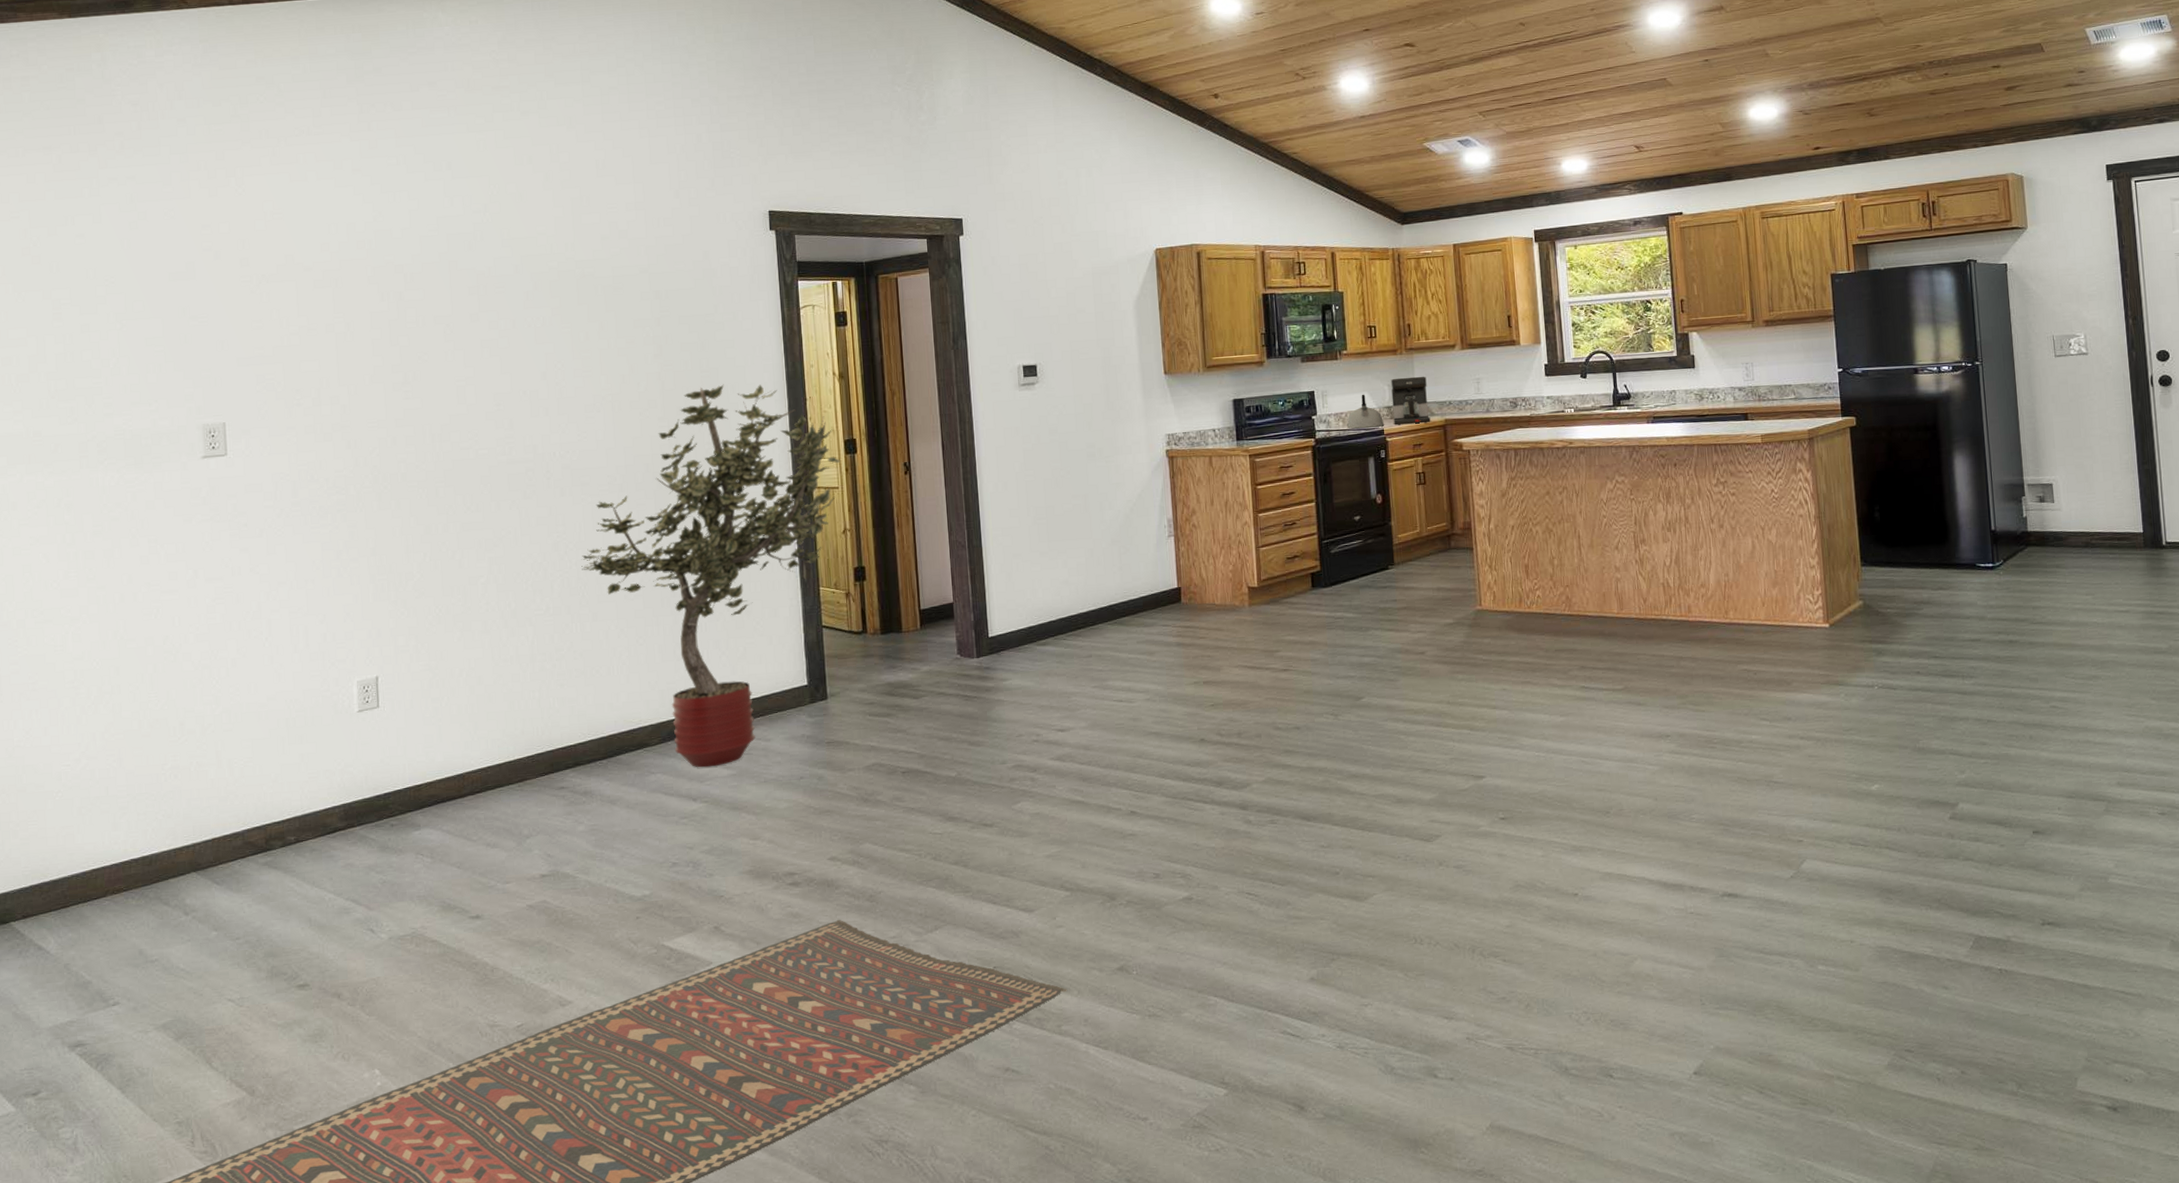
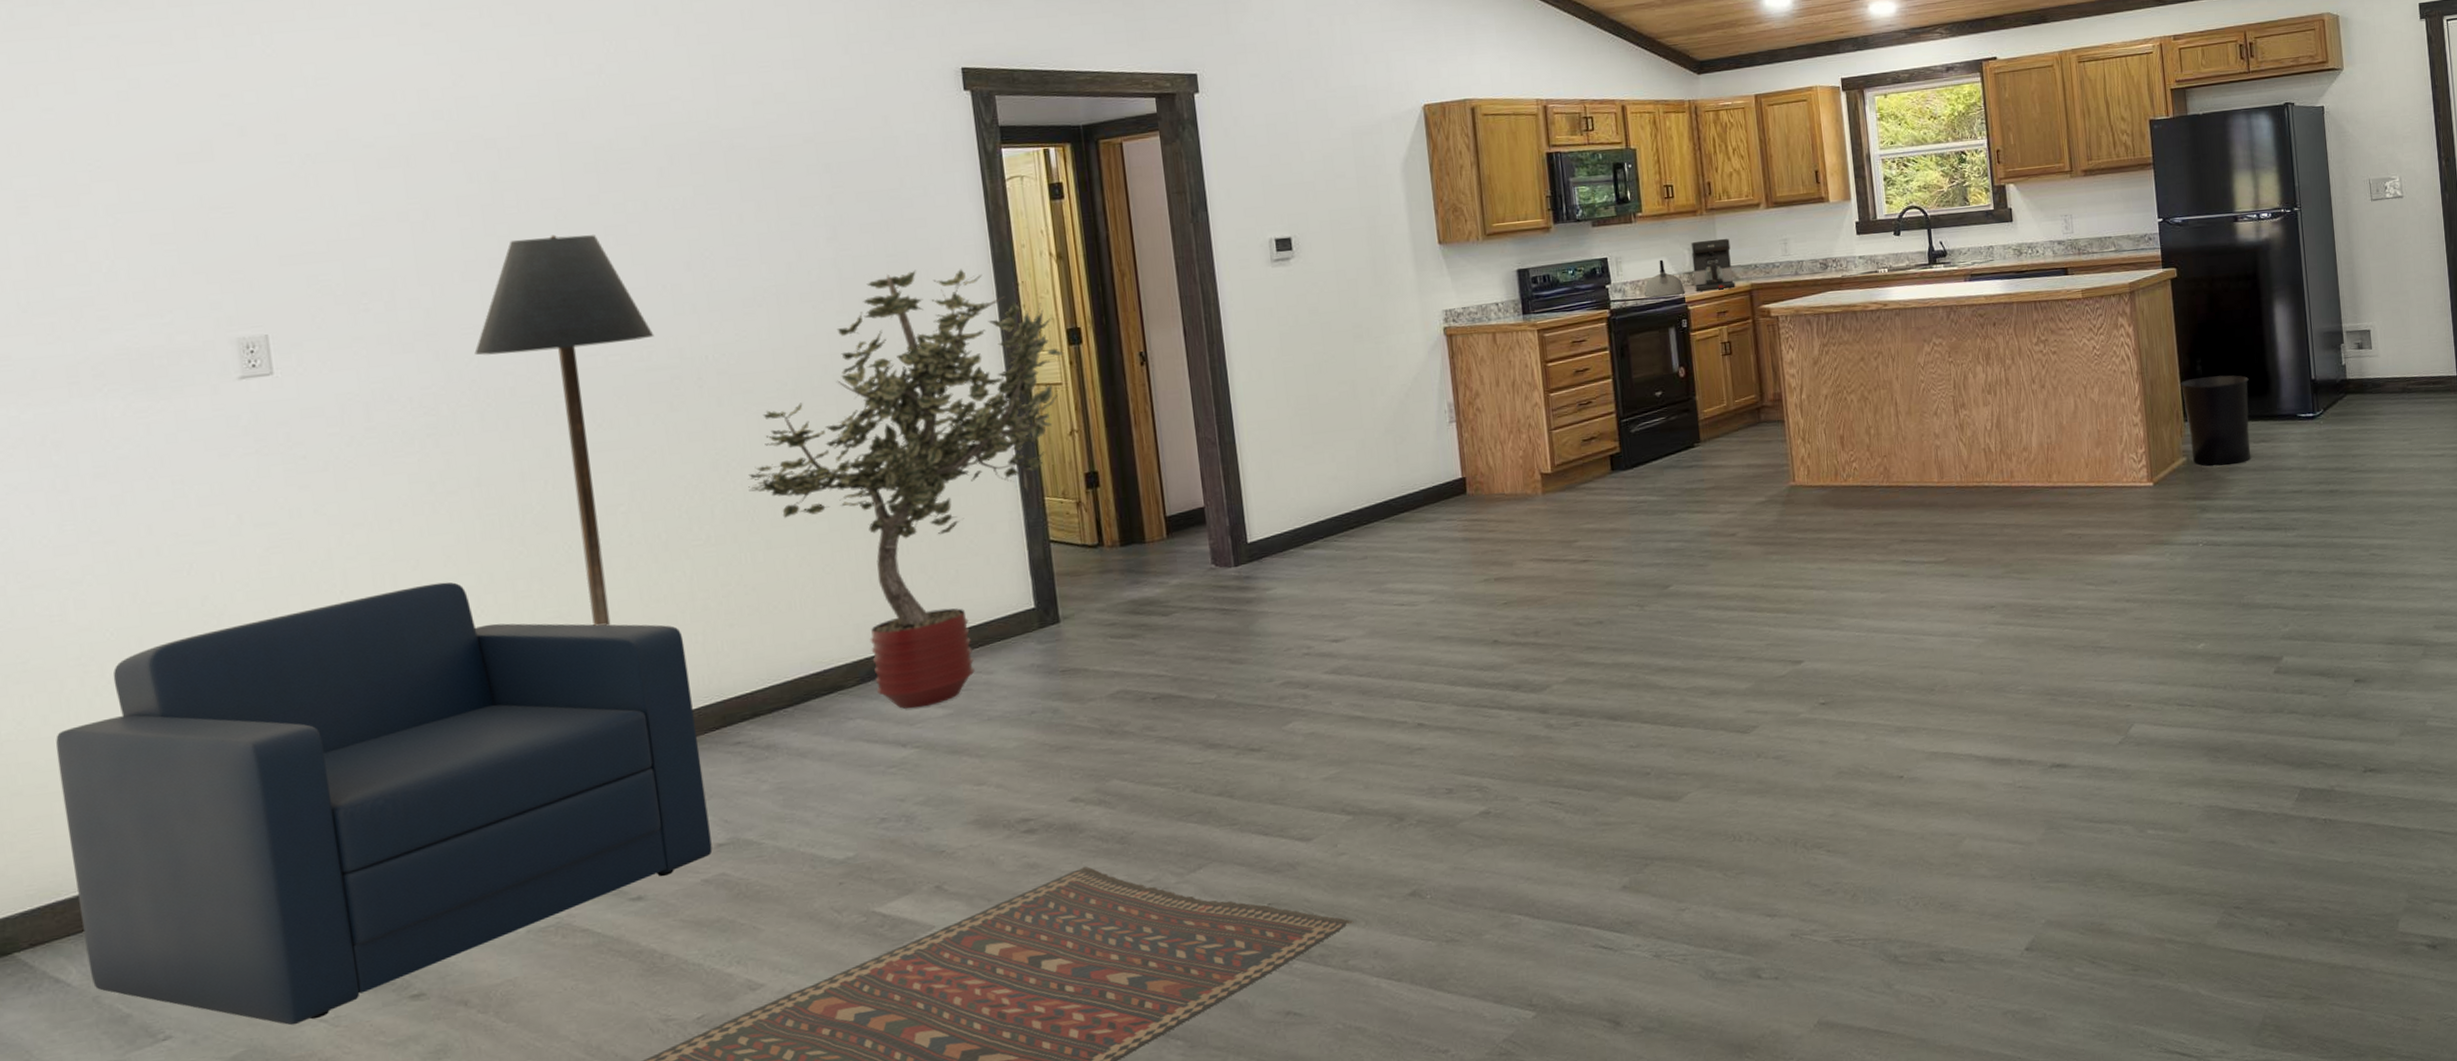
armchair: none [51,635,537,1002] -> present [56,582,713,1026]
floor lamp: none [377,346,515,680] -> present [474,234,655,626]
waste bin: none [1857,522,1929,611] -> present [2180,375,2251,466]

